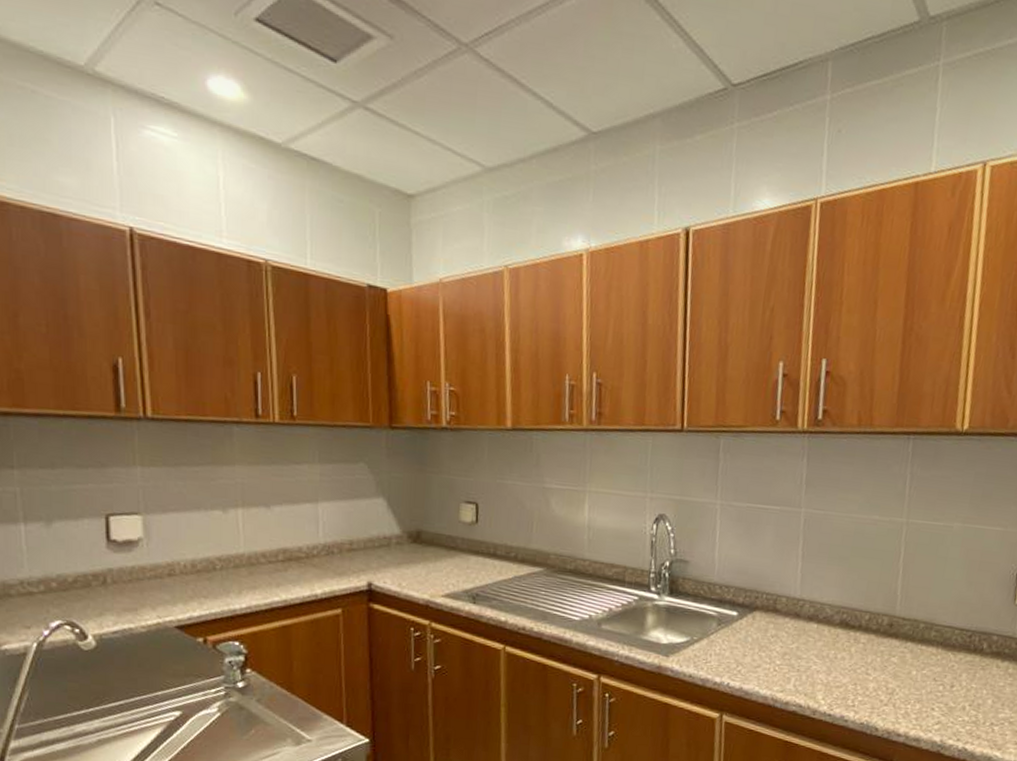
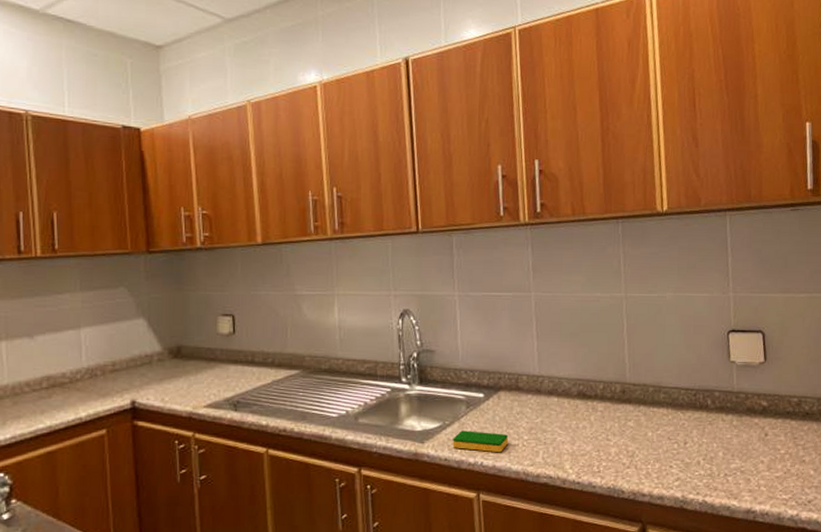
dish sponge: none [699,648,760,676] -> present [452,431,509,453]

